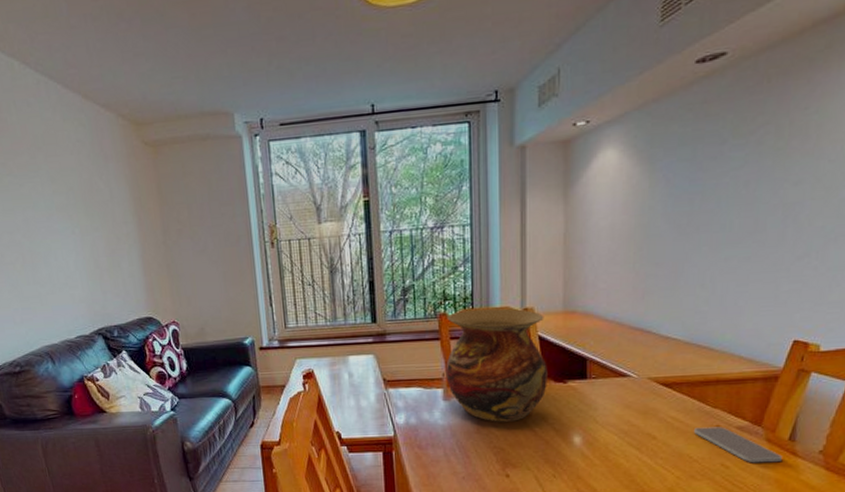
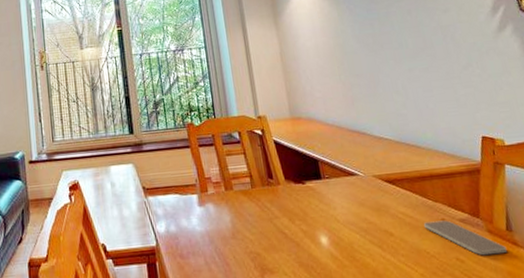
vase: present [446,308,547,422] -> none [194,116,289,226]

